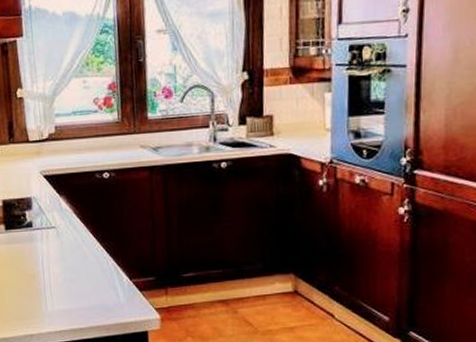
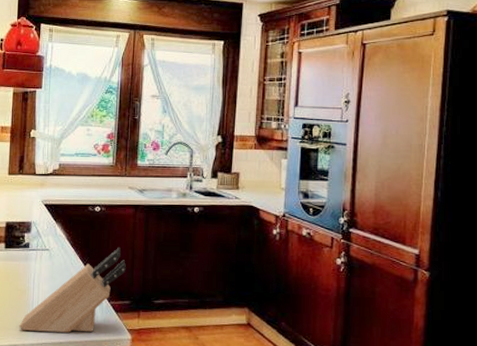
knife block: none [32,217,147,318] -> present [19,247,126,333]

